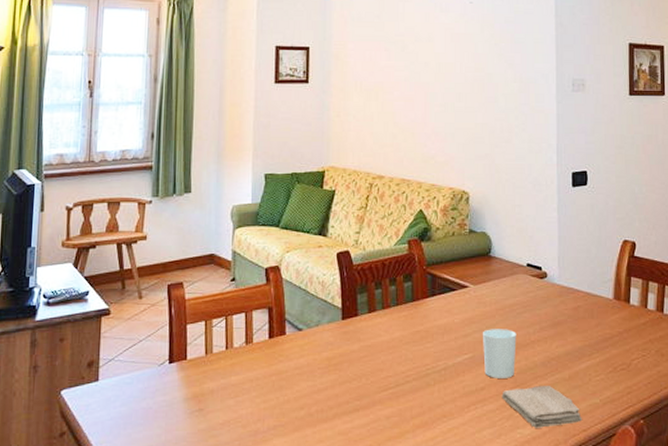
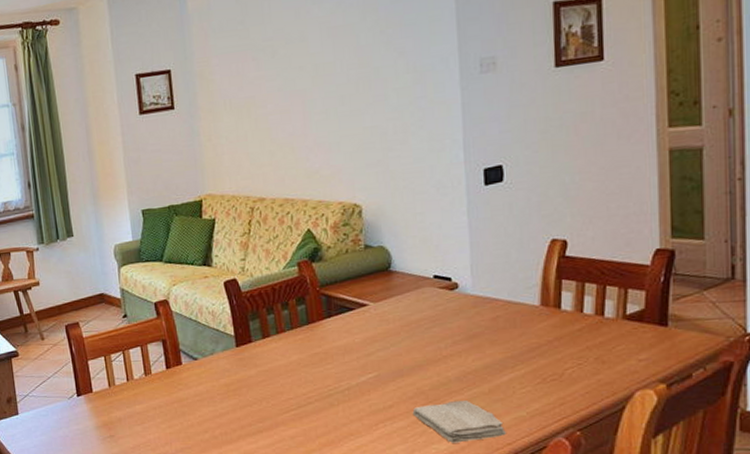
cup: present [483,329,517,378] -> none [387,345,426,396]

